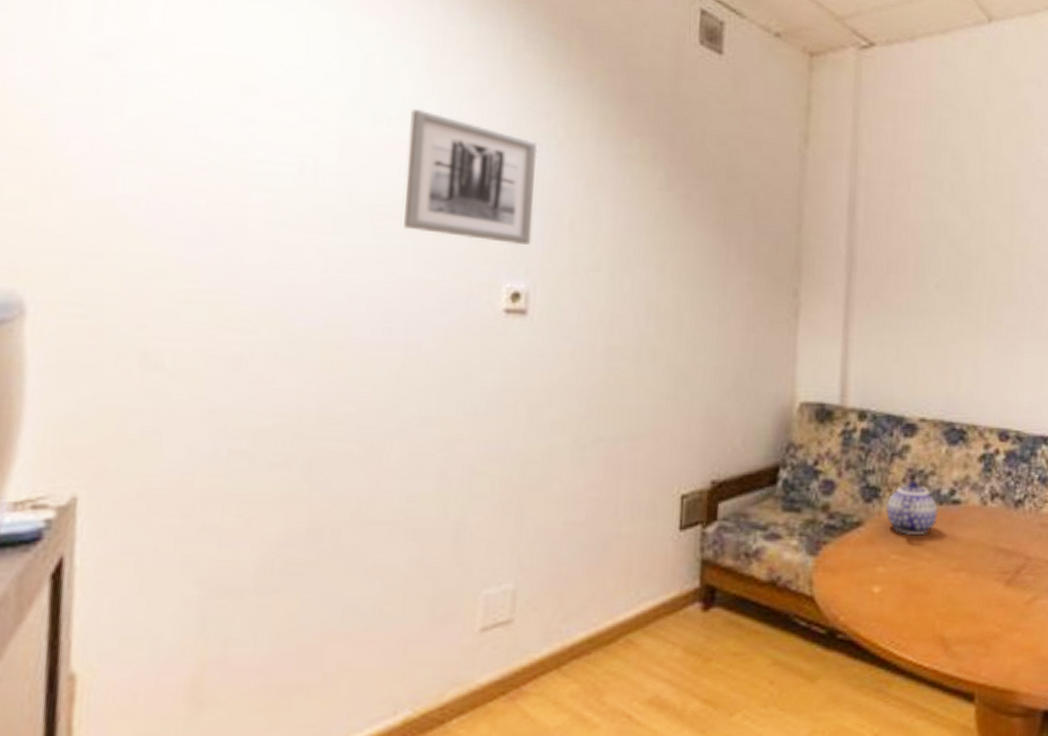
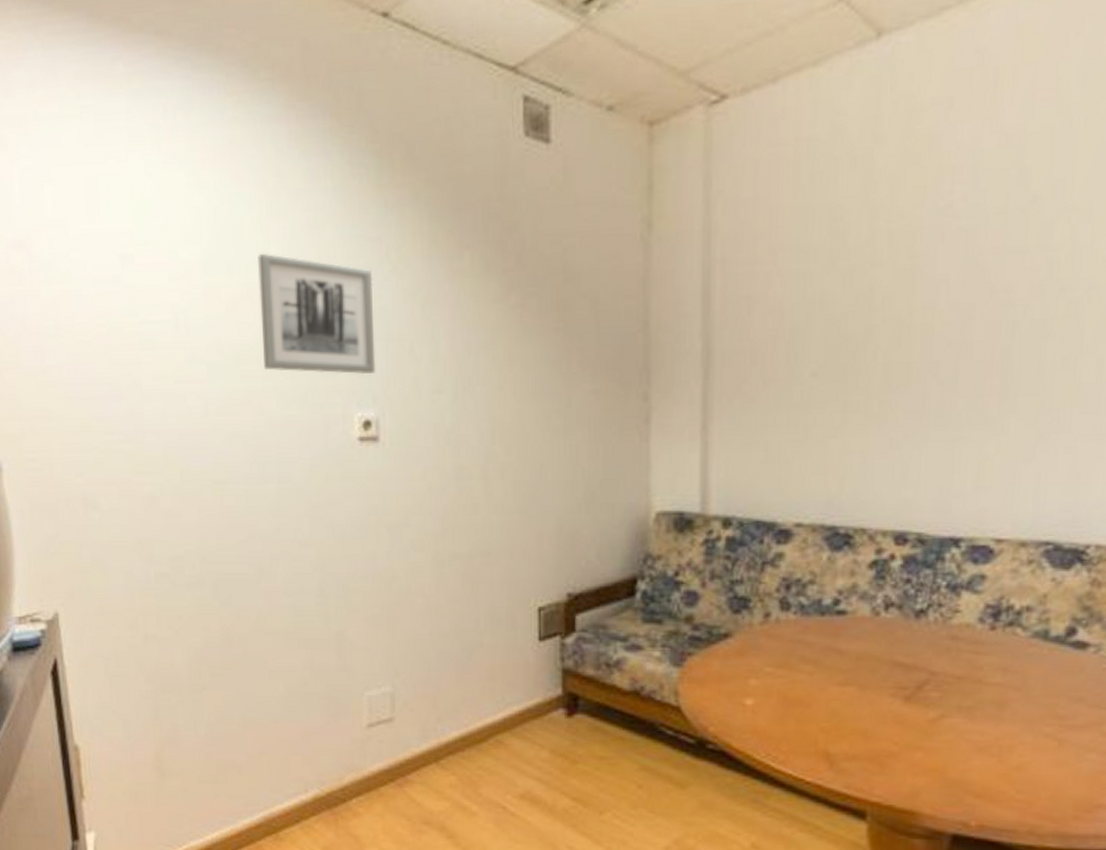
teapot: present [886,480,938,535] -> none [758,590,819,647]

